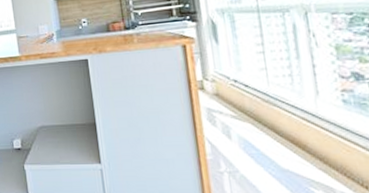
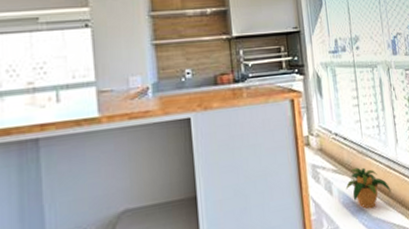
potted plant: none [247,116,309,160] -> present [345,167,392,209]

